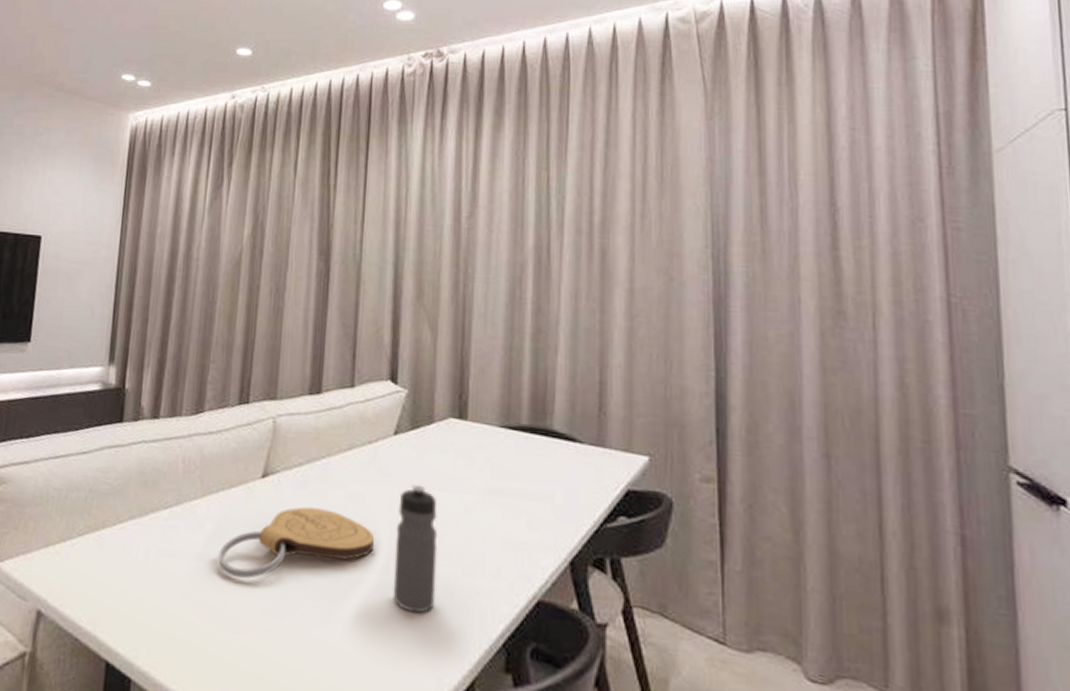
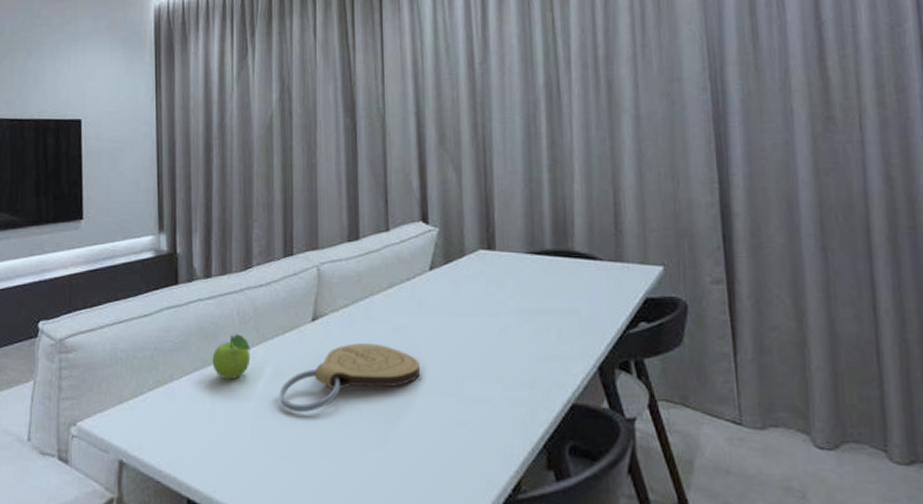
fruit: none [149,483,193,534] -> present [212,334,251,380]
water bottle: present [392,484,438,614] -> none [439,313,480,427]

